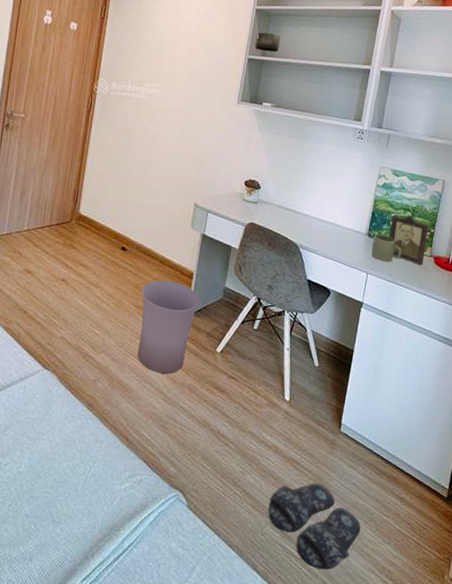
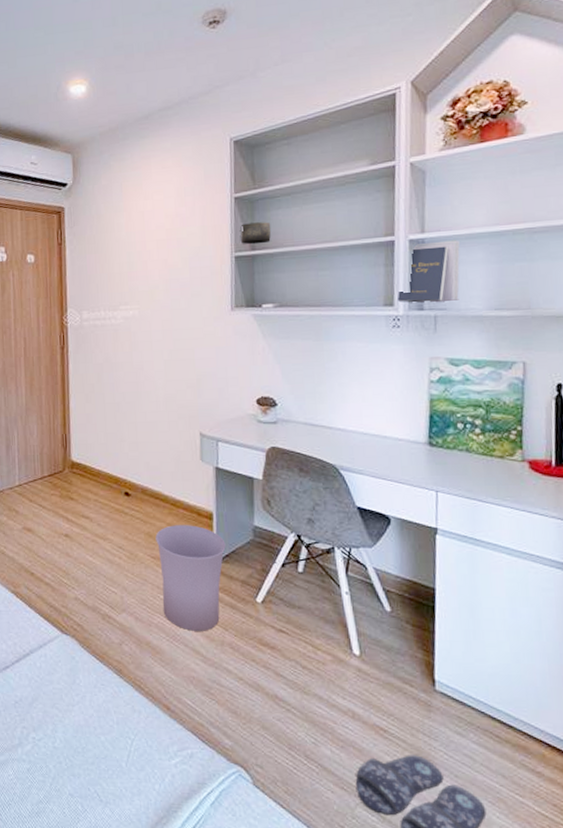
books: none [364,75,415,125] -> present [397,240,460,303]
mug: present [371,234,402,262] -> none [436,441,480,474]
photo frame: present [389,215,429,266] -> none [457,412,514,474]

